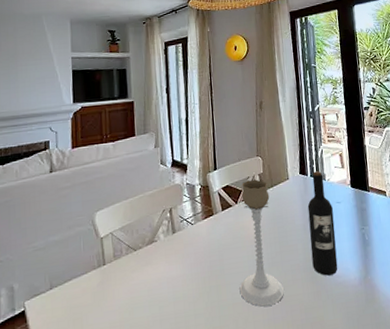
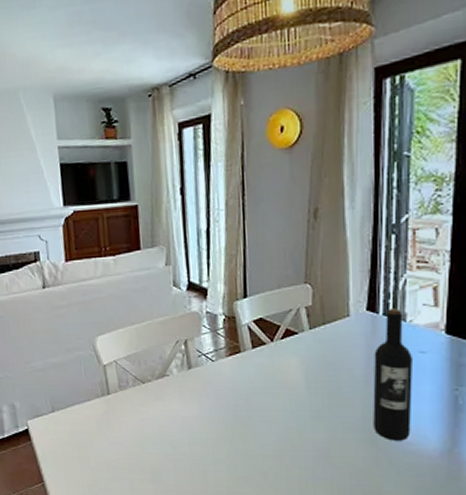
candle holder: present [239,179,284,307] -> none [271,313,330,464]

